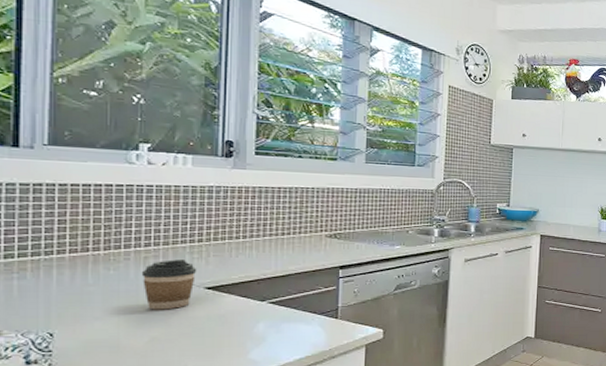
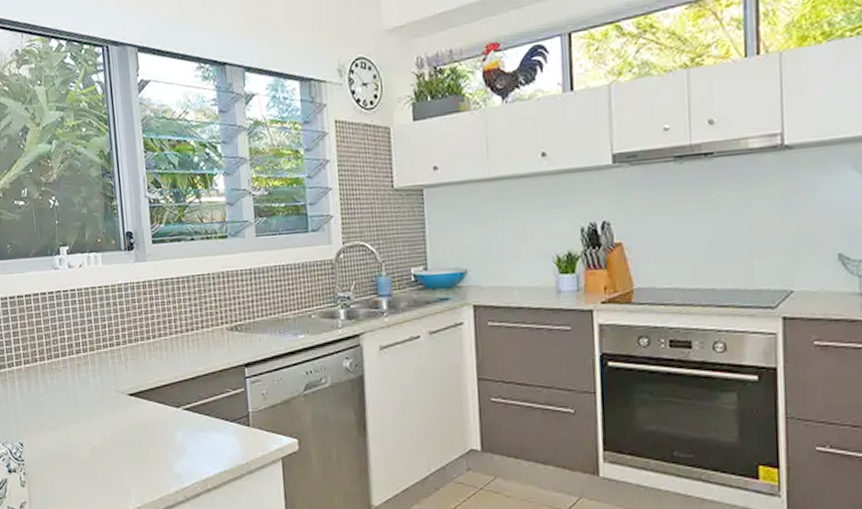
coffee cup: present [141,258,197,310] -> none [77,364,120,419]

